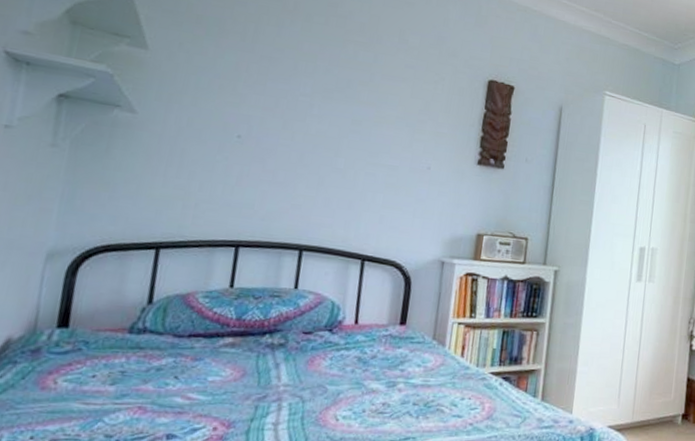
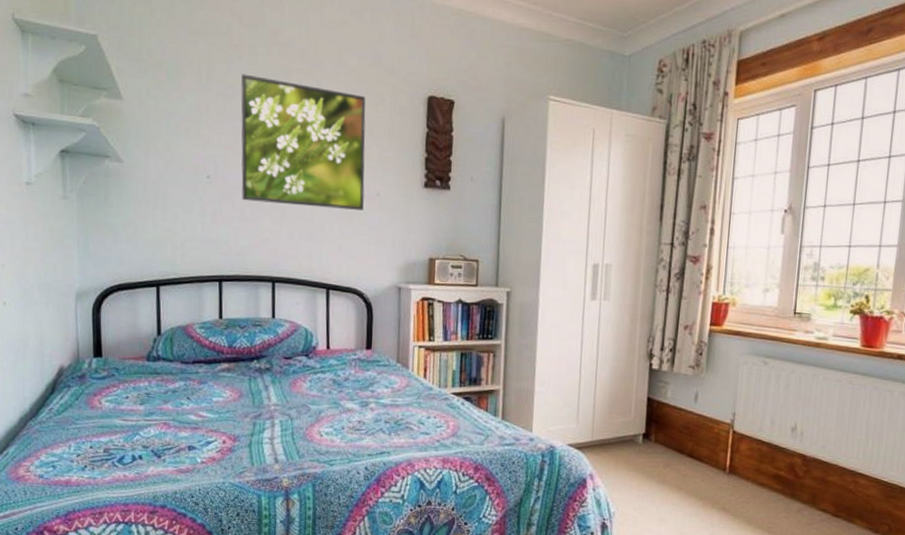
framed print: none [275,39,425,182] -> present [241,74,366,210]

